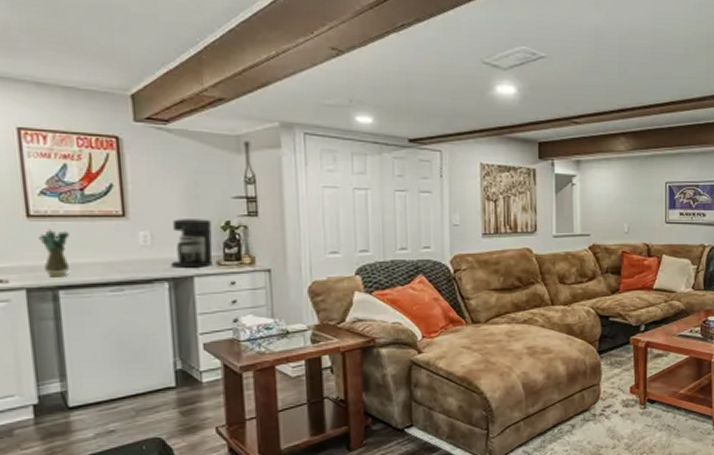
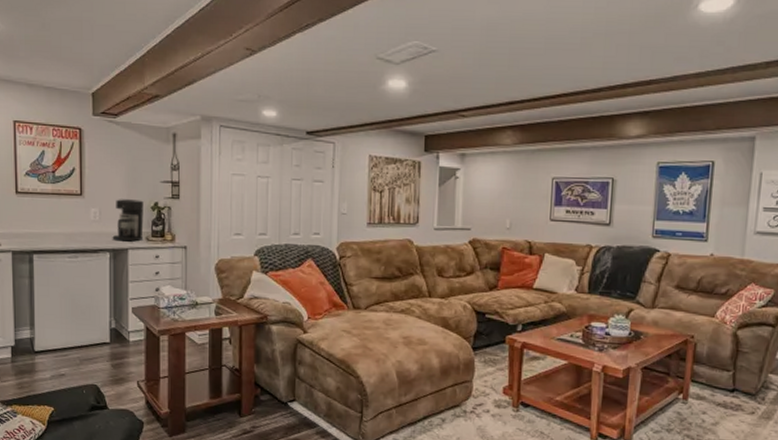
vase: present [38,228,70,277] -> none [22,203,43,244]

